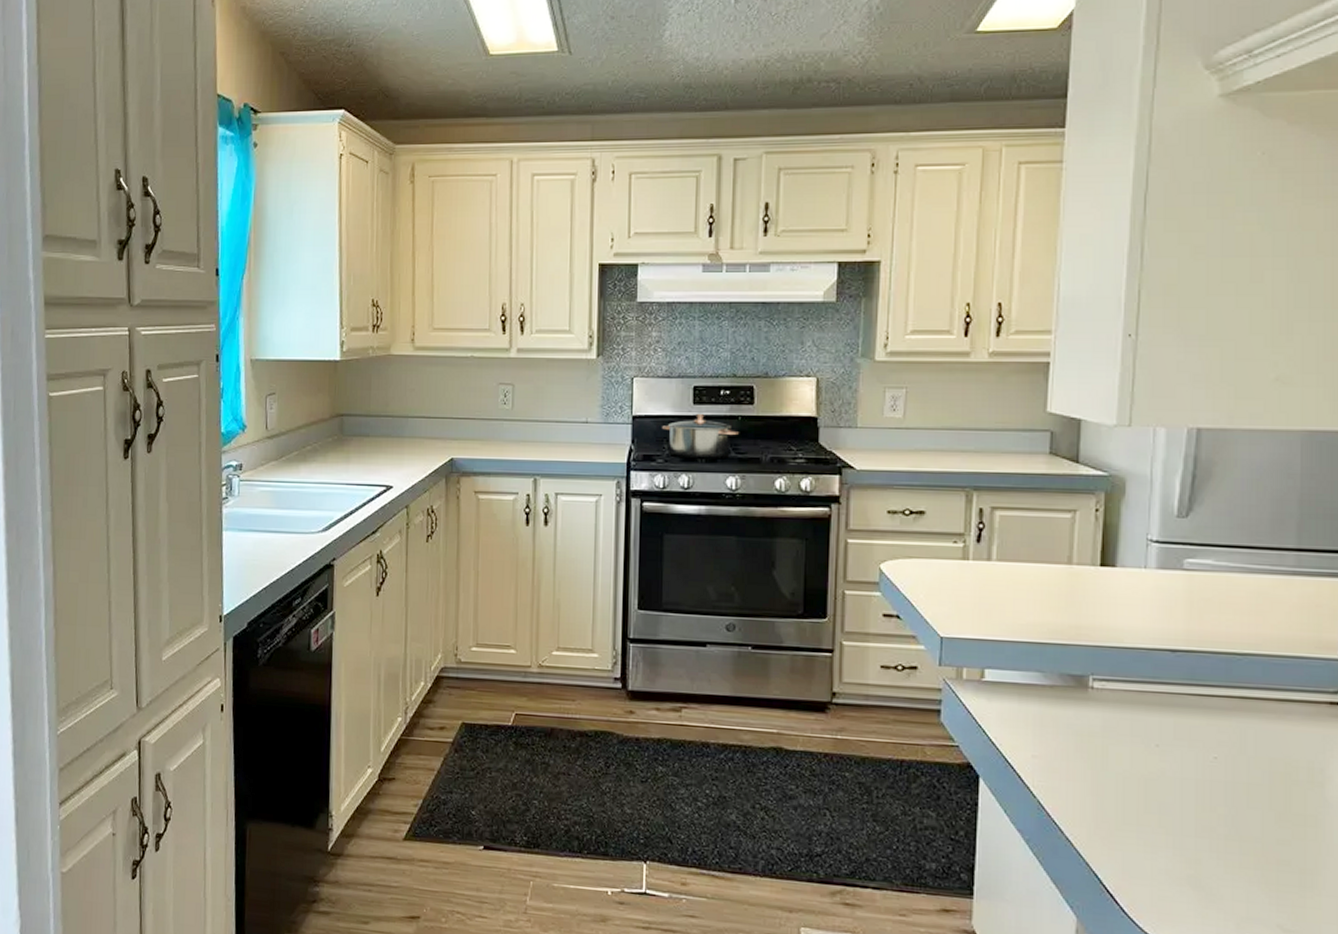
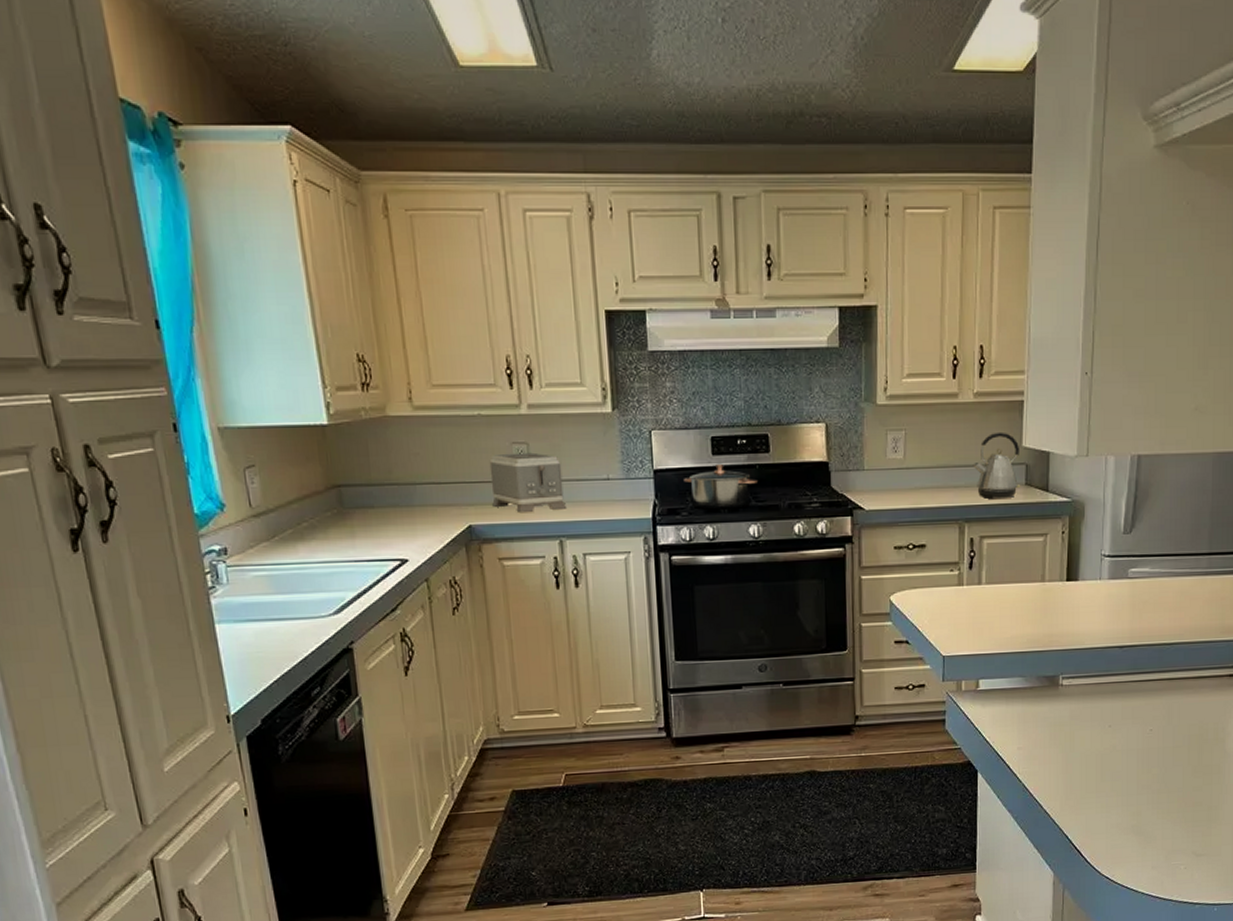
toaster: none [475,393,543,451] -> present [489,452,566,514]
kettle: none [985,394,1044,468] -> present [972,431,1021,500]

